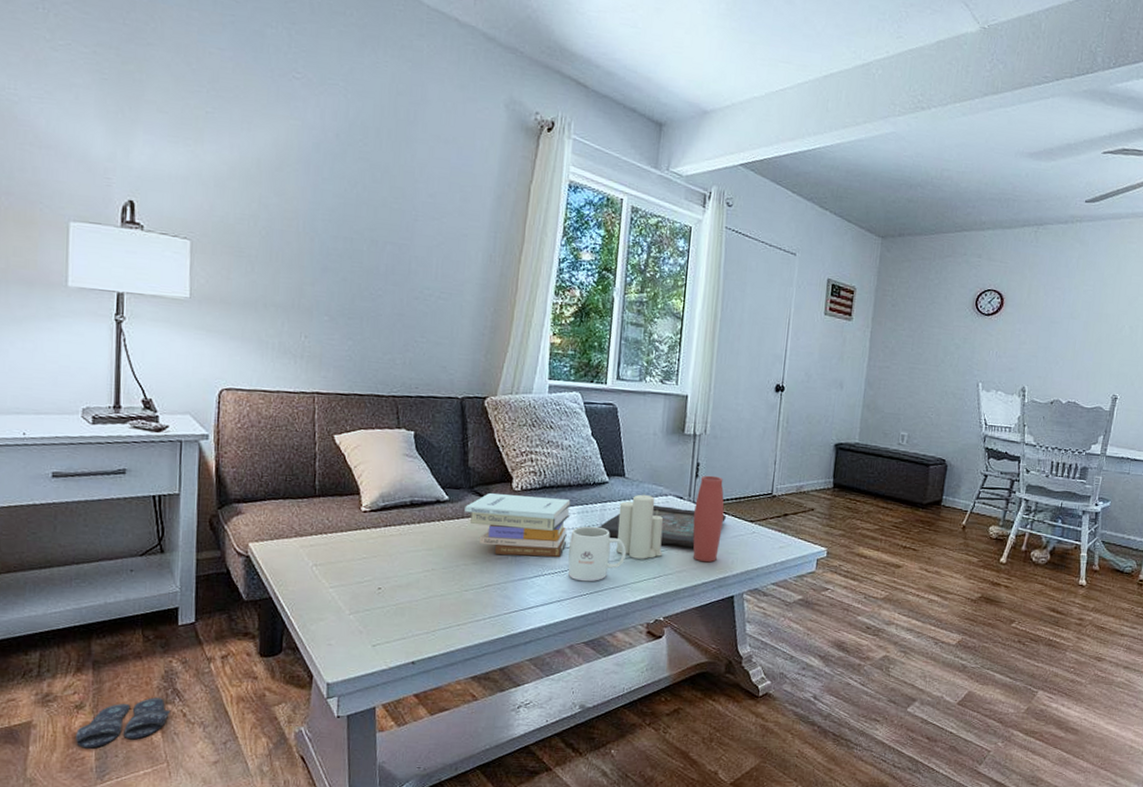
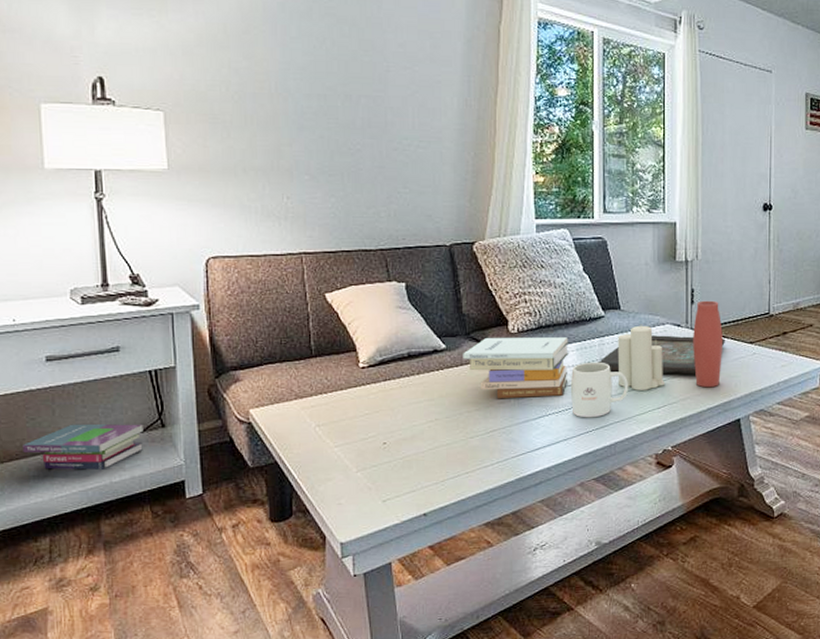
books: none [21,541,143,589] -> present [23,423,144,470]
slippers: present [76,697,171,749] -> none [93,573,187,630]

